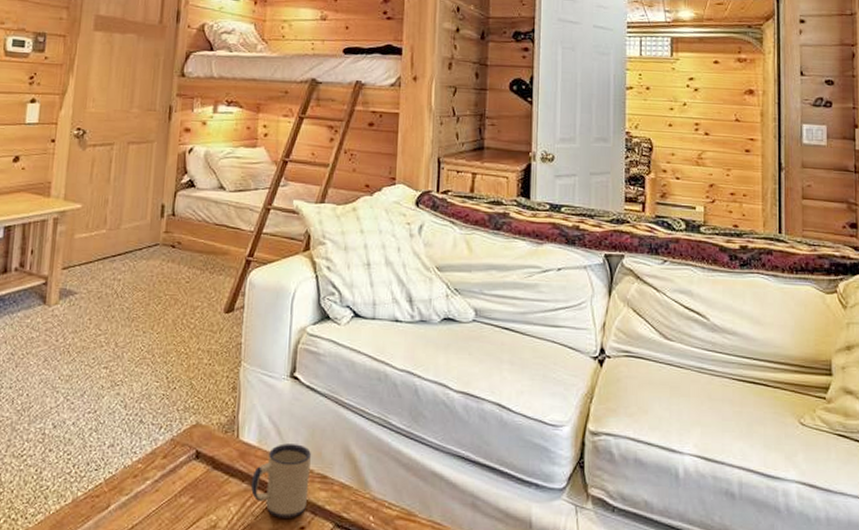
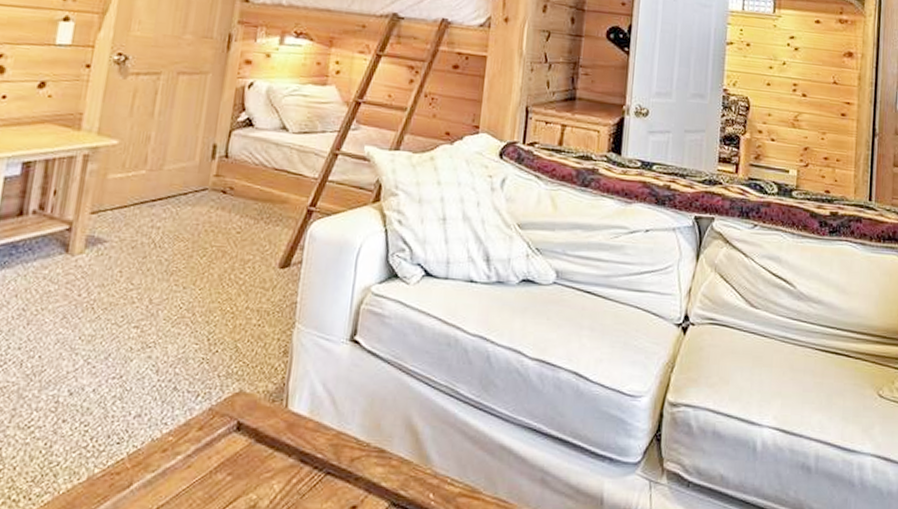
mug: present [251,444,311,518] -> none [298,414,369,497]

